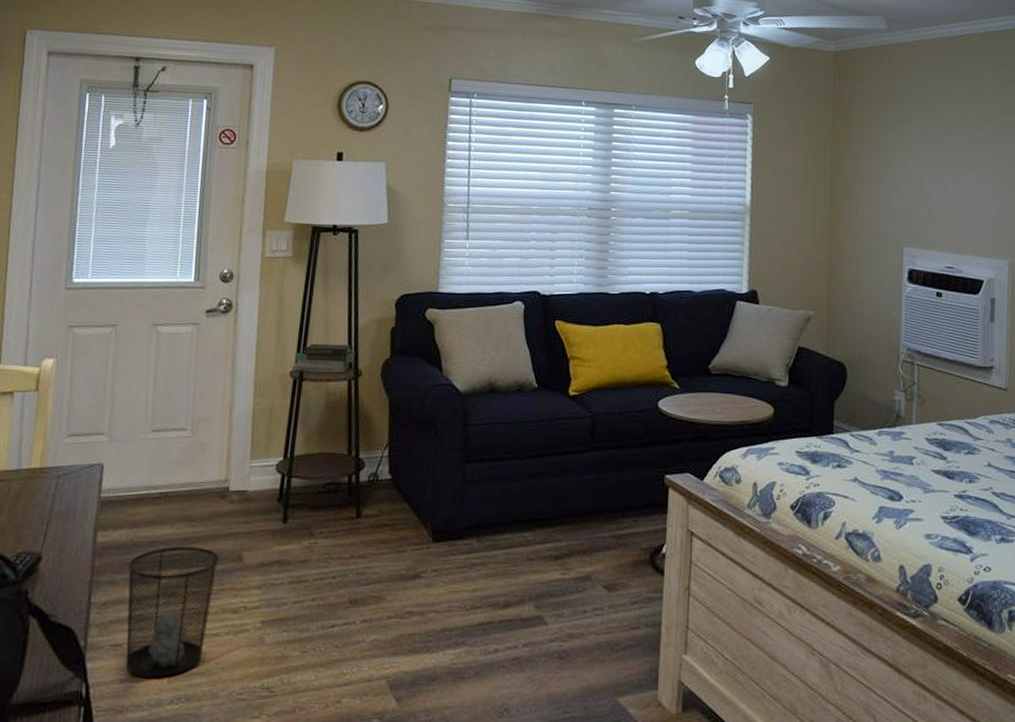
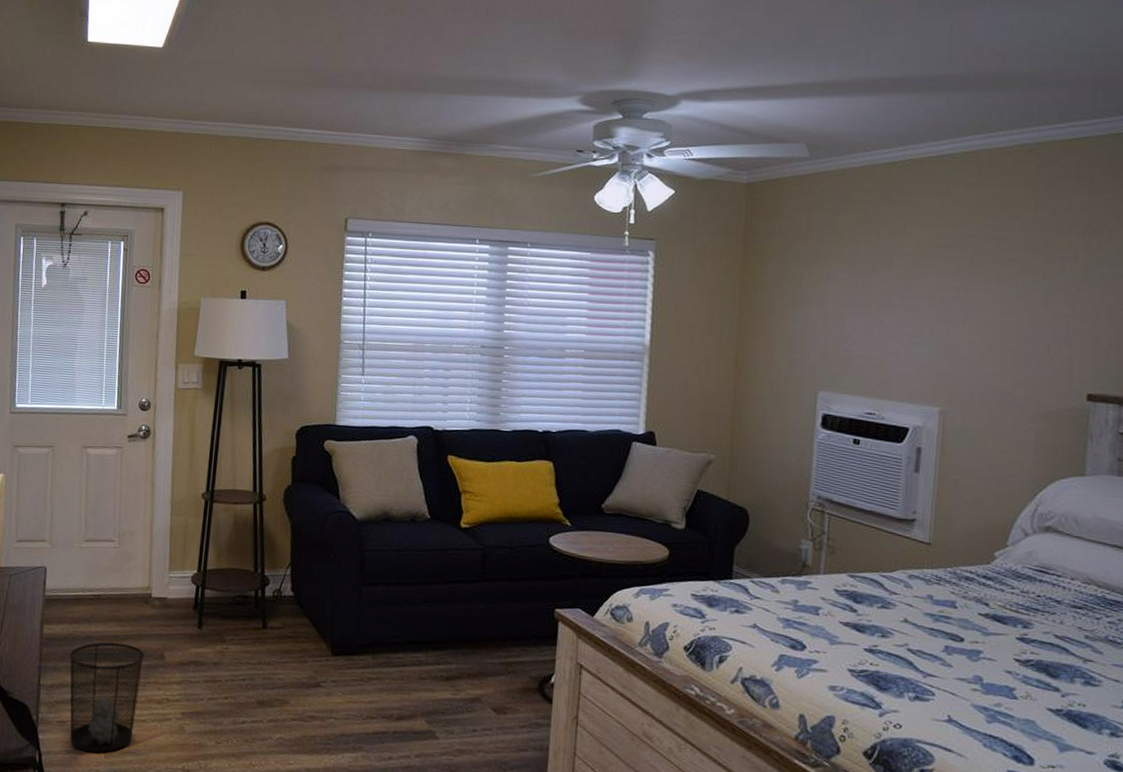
books: present [291,343,356,374] -> none [203,468,261,498]

